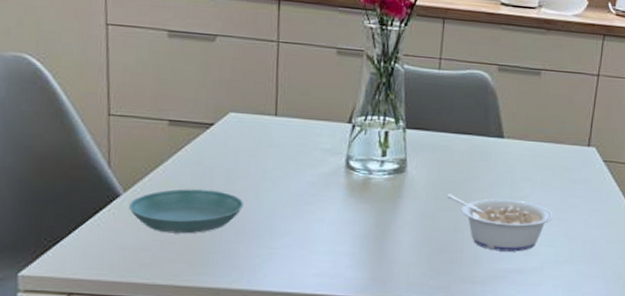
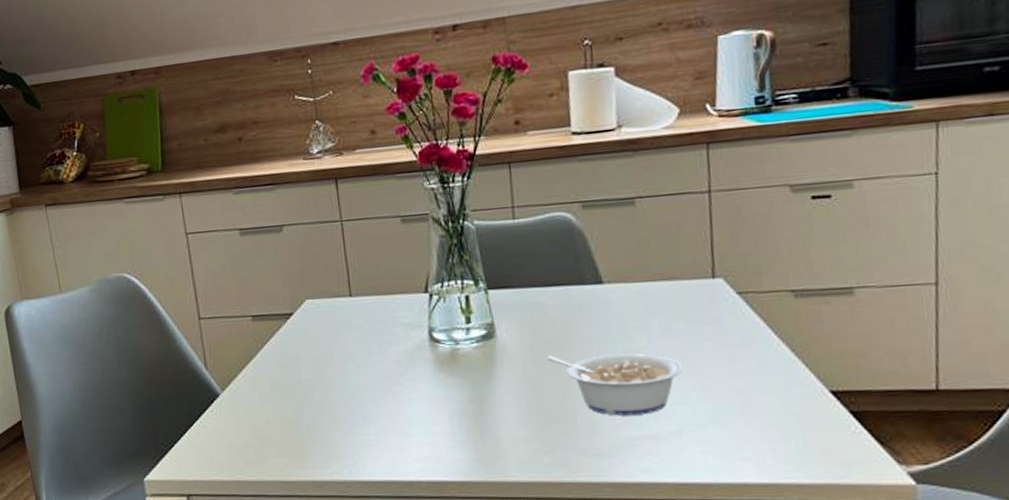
saucer: present [129,189,243,234] -> none [228,380,333,428]

